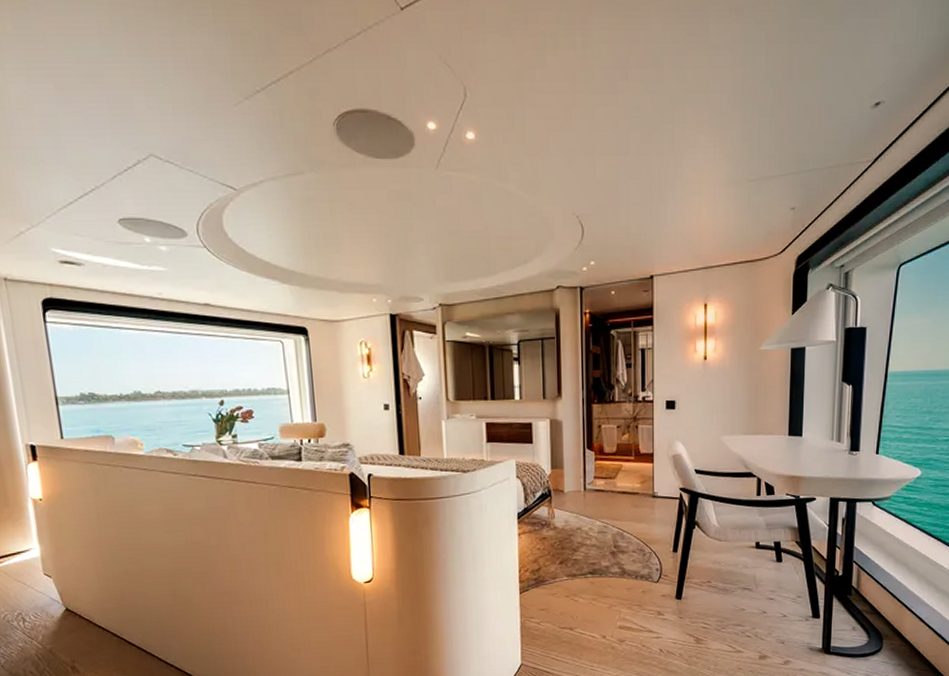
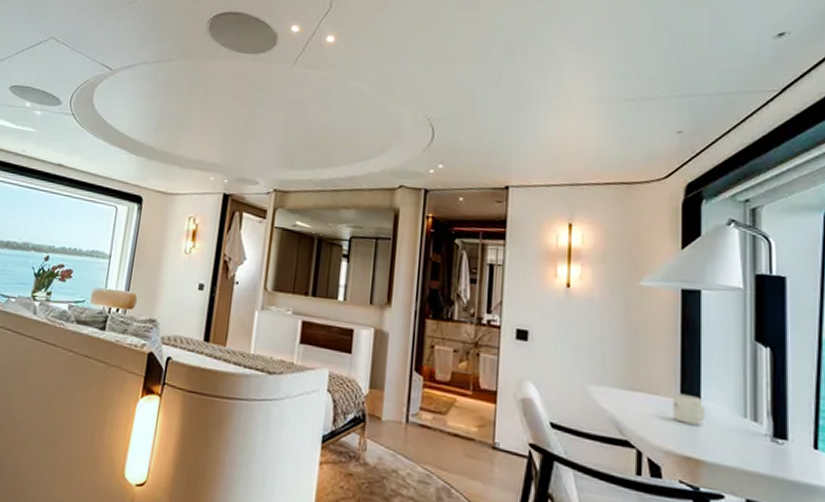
mug: none [782,430,805,453] -> present [672,392,705,426]

